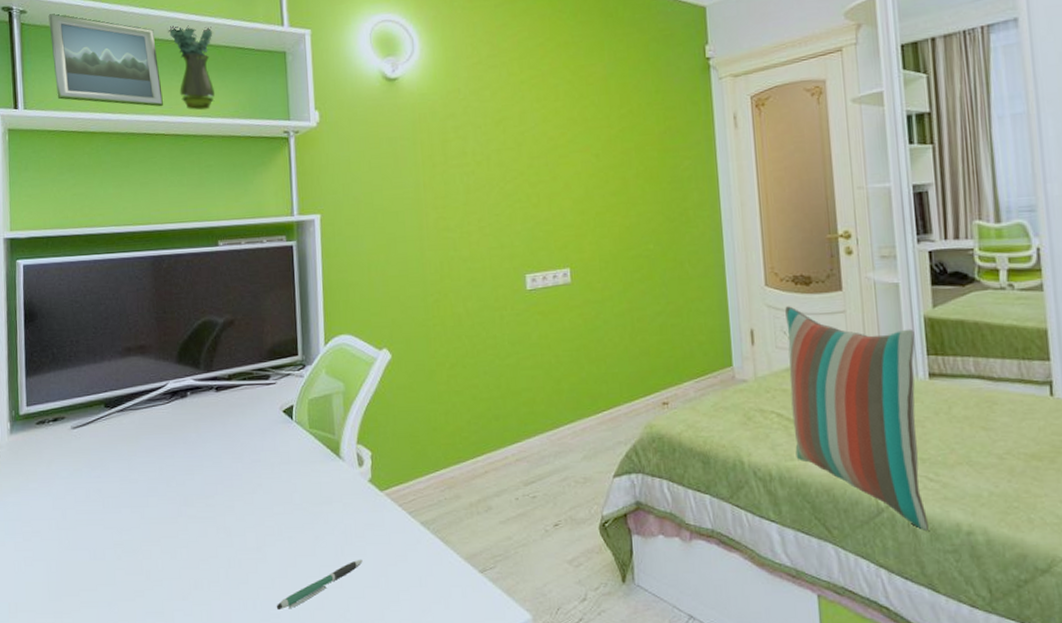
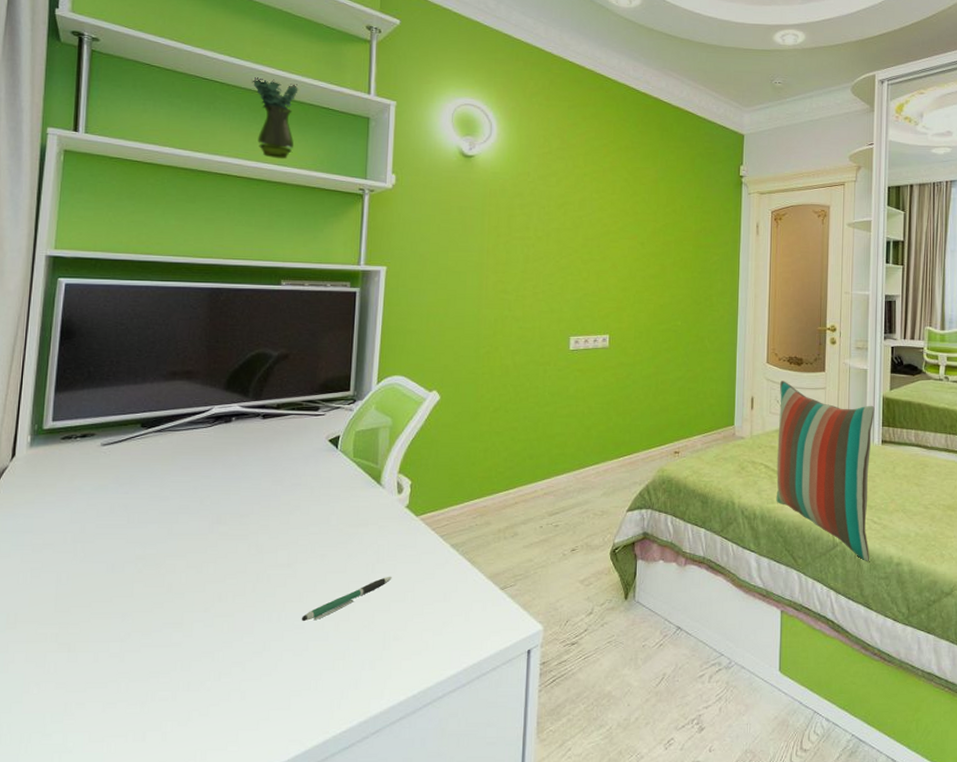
picture frame: present [48,14,163,107] -> none [123,46,239,151]

